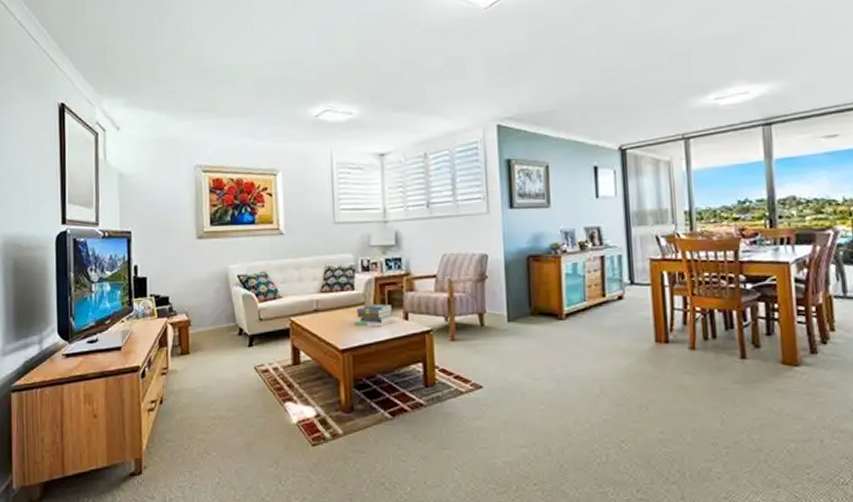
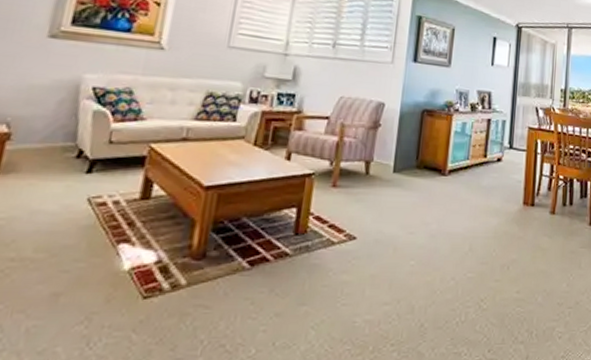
books: present [353,304,395,327] -> none [227,139,276,165]

